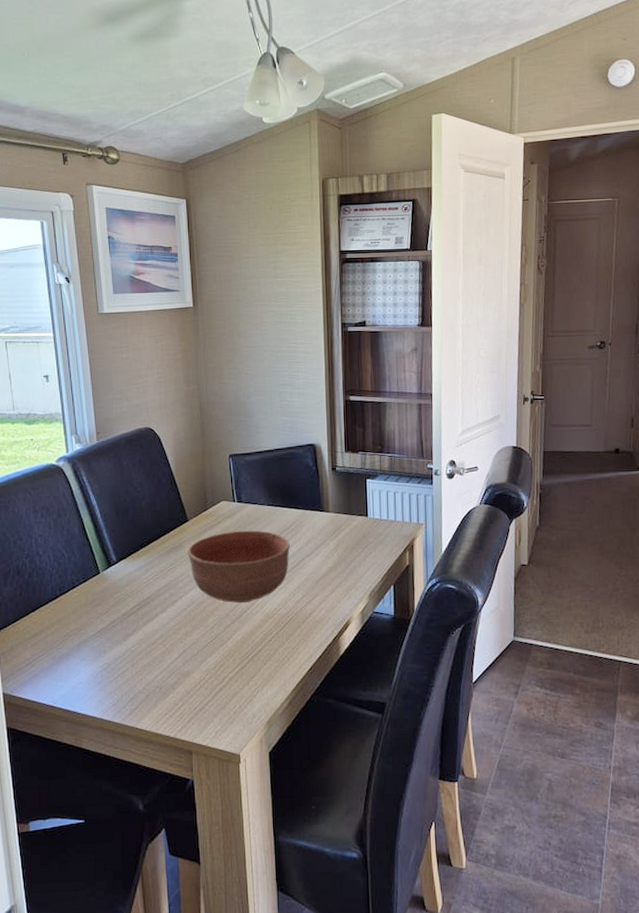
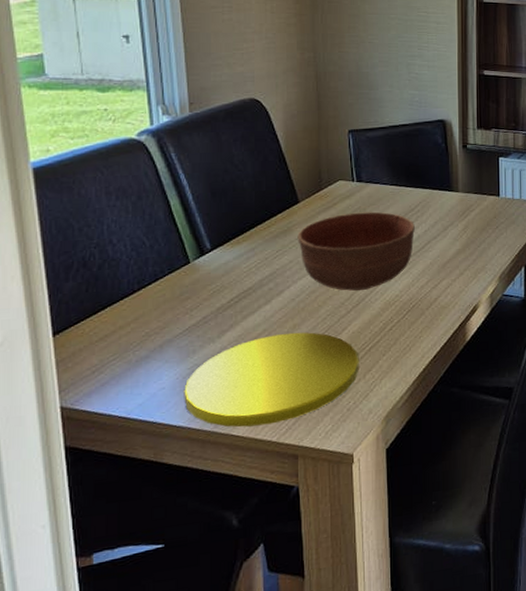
plate: none [97,639,244,722] -> present [184,332,359,427]

